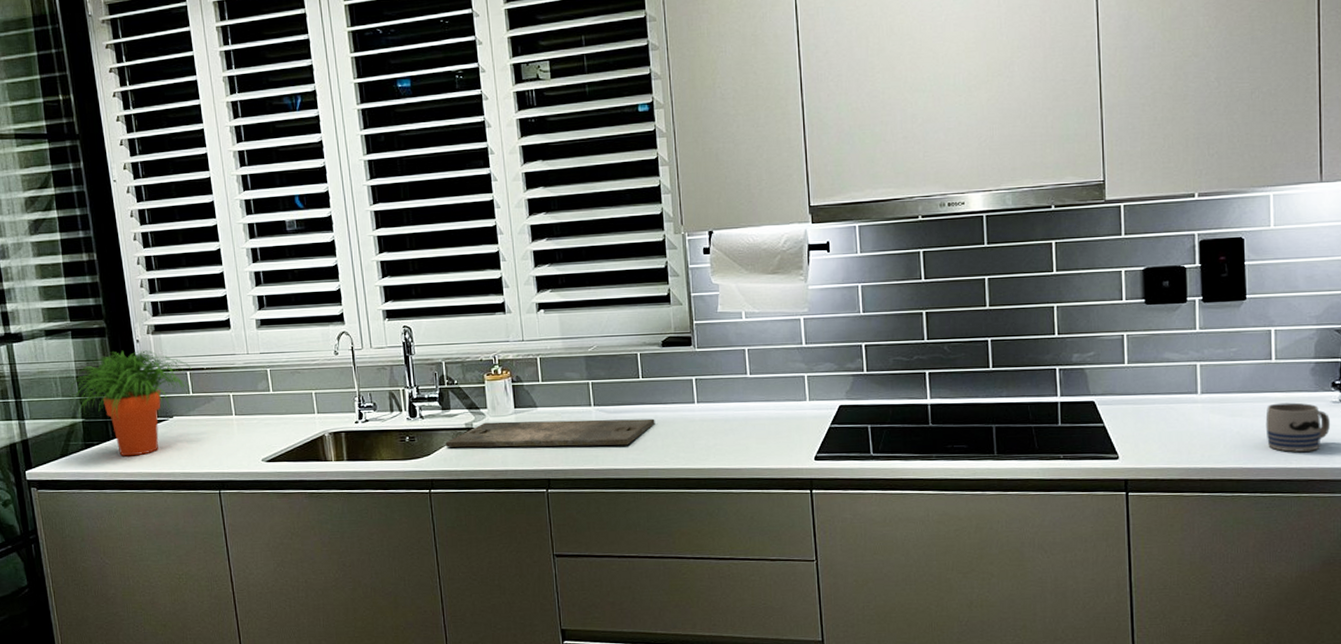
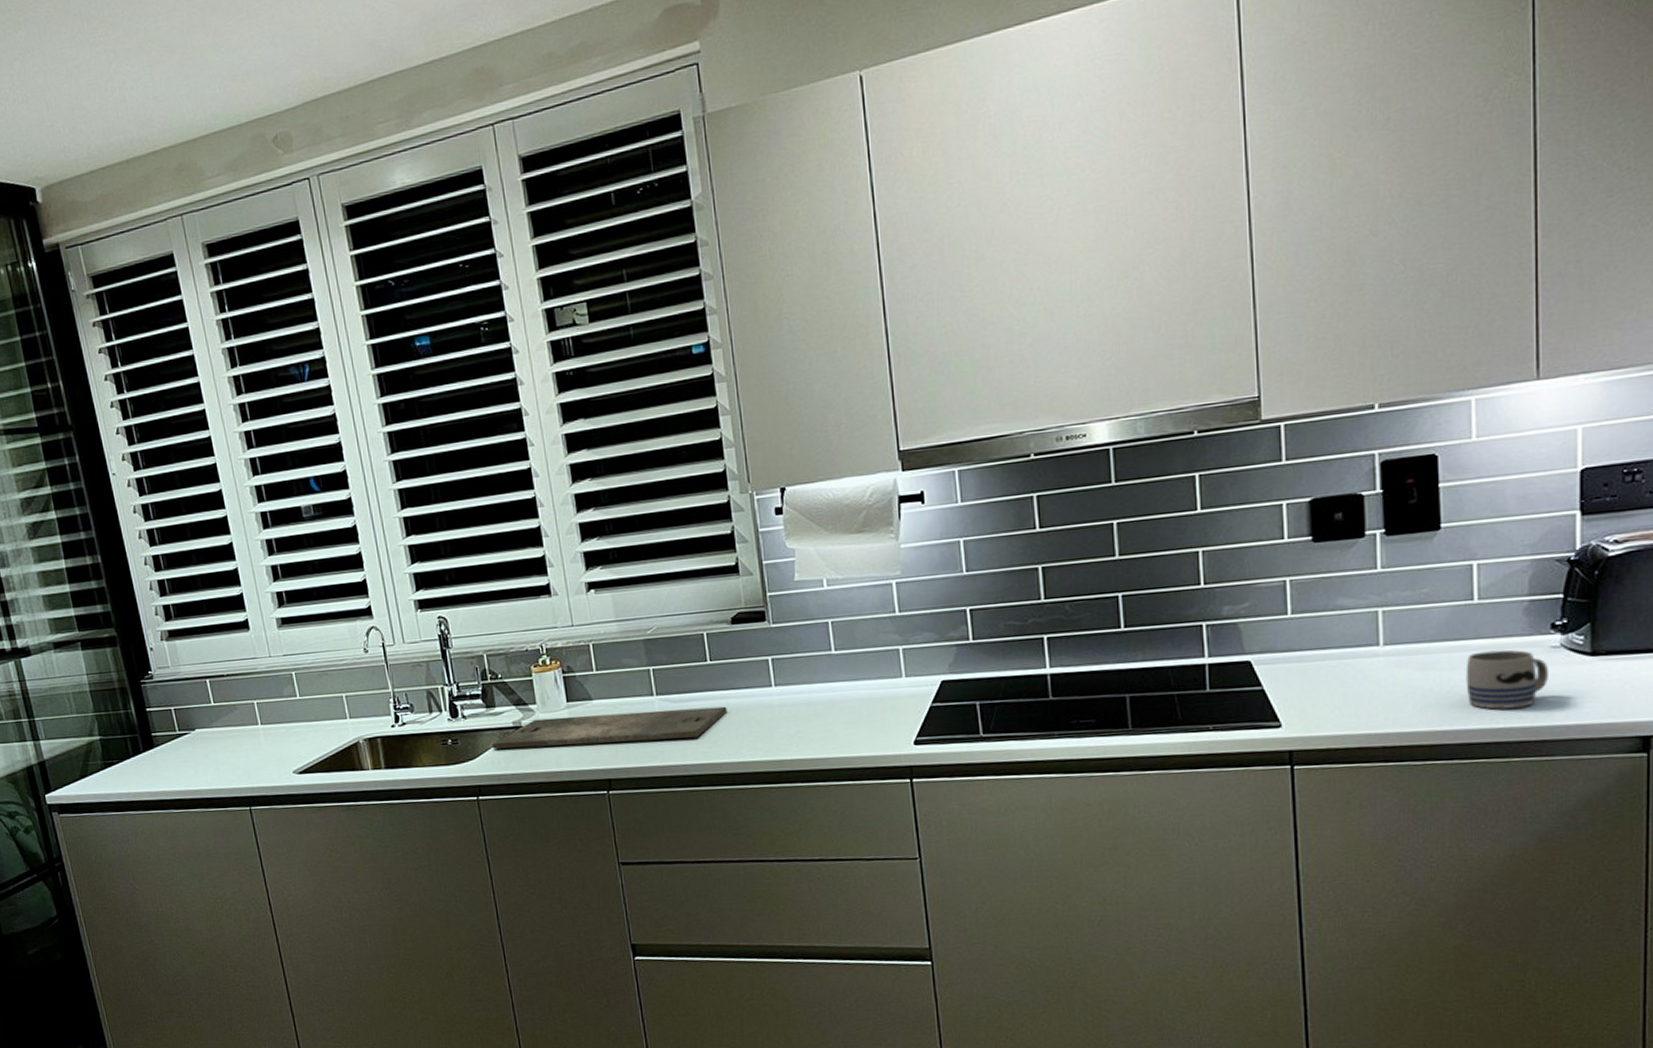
potted plant: present [70,350,193,457] -> none [84,658,215,775]

